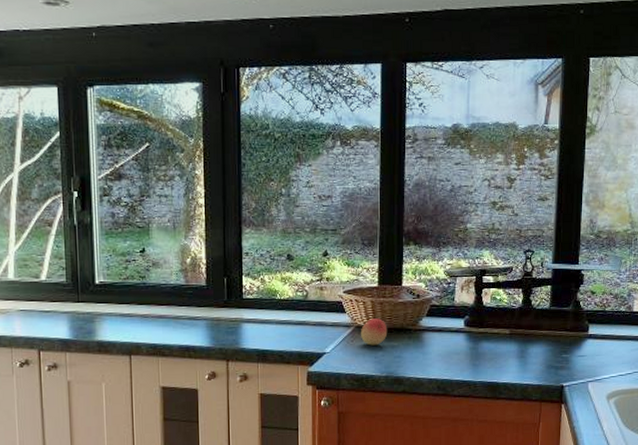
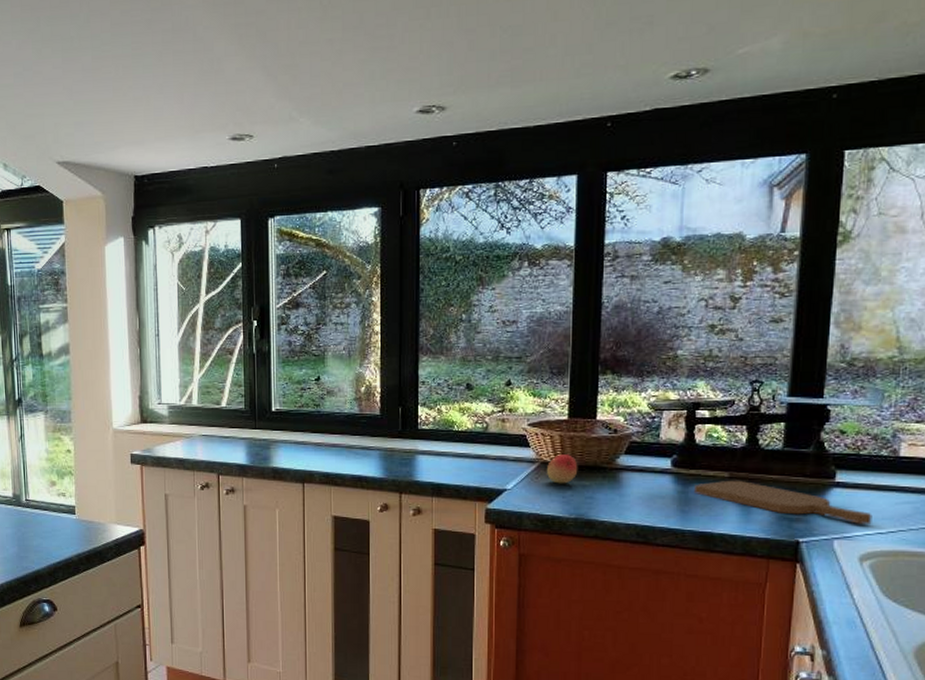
cutting board: none [482,335,615,368] -> present [693,480,872,524]

